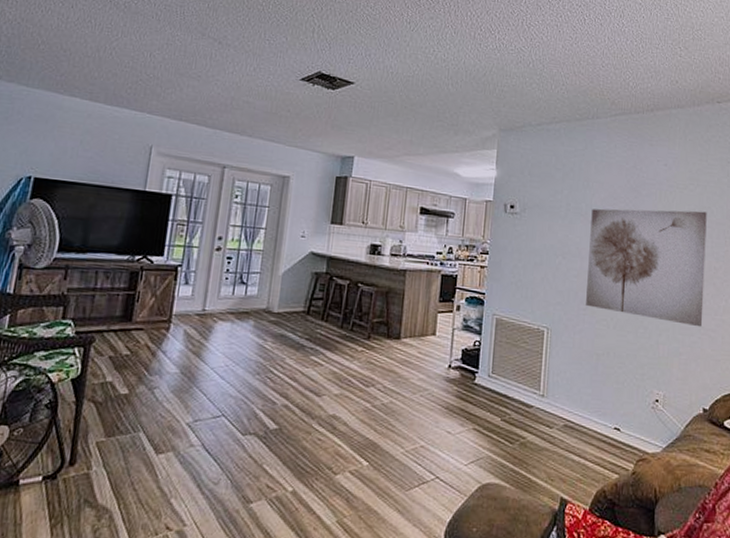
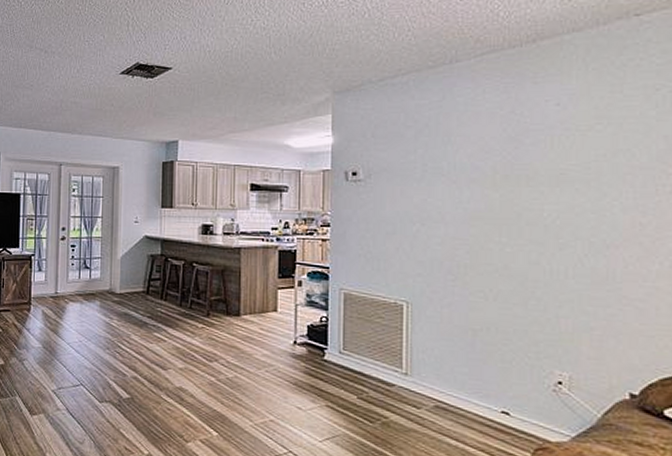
wall art: present [586,208,707,327] -> none [455,155,625,297]

